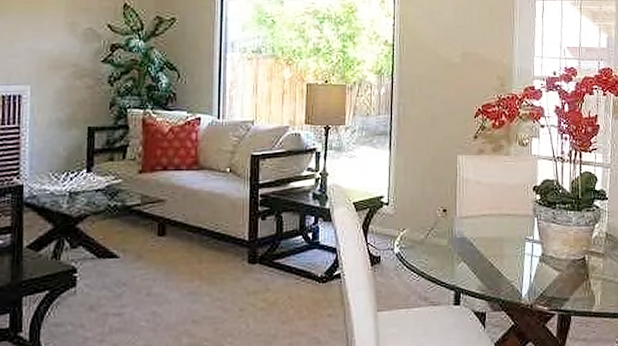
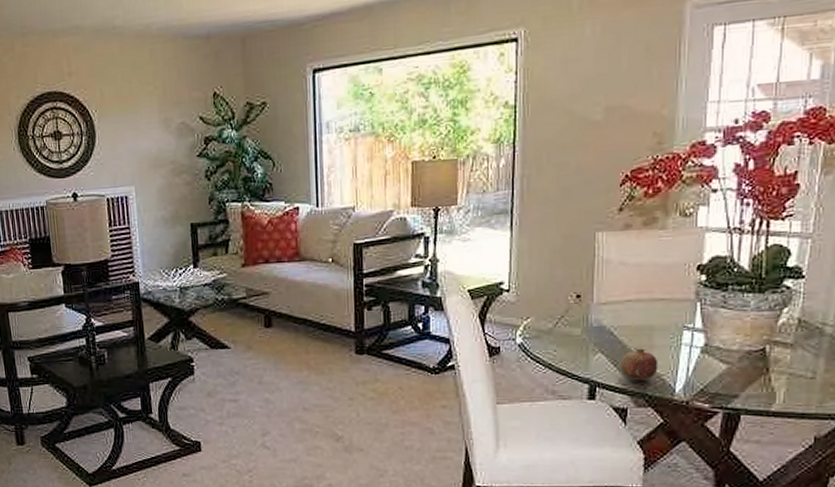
fruit: none [479,257,508,287] -> present [620,348,658,381]

